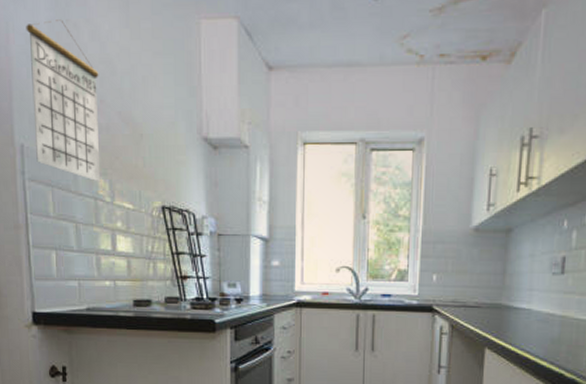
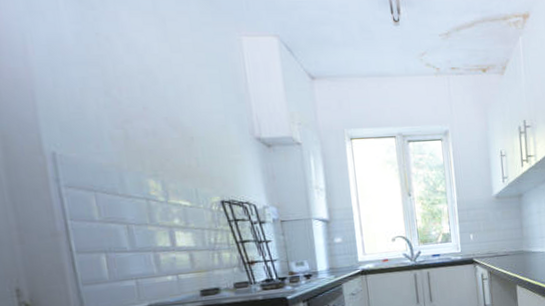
calendar: present [26,19,101,182] -> none [47,33,152,184]

